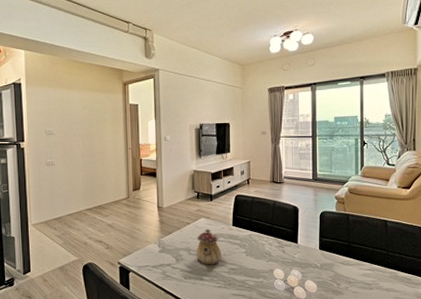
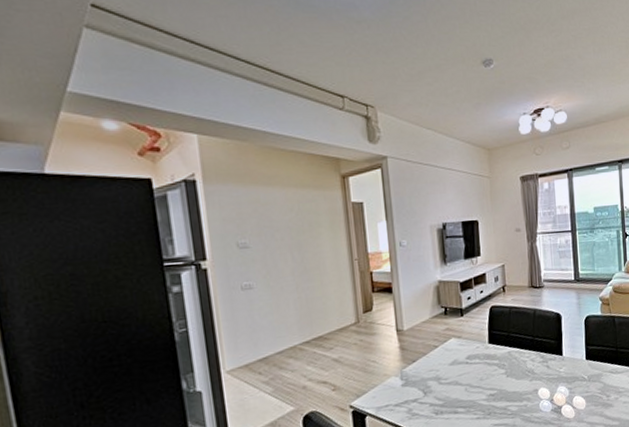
teapot: present [196,229,222,265] -> none [447,351,478,394]

